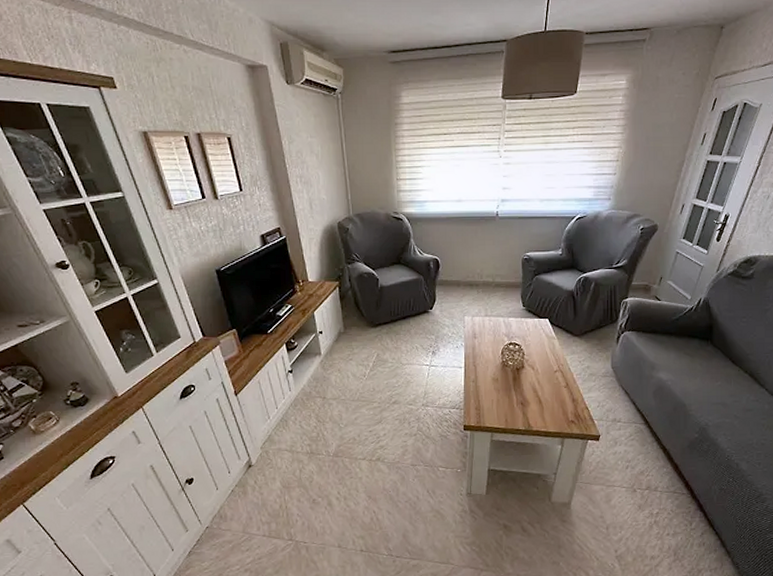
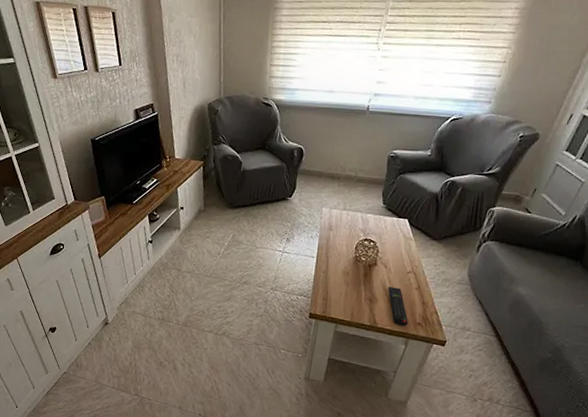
remote control: none [539,388,562,426] -> present [388,287,408,327]

